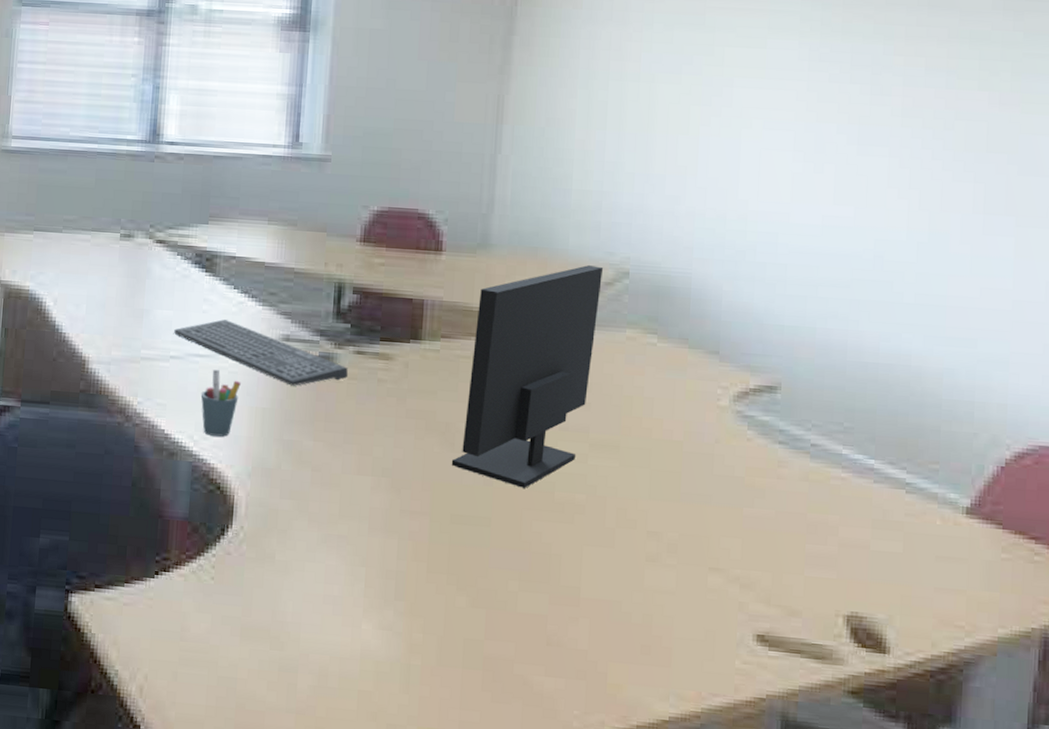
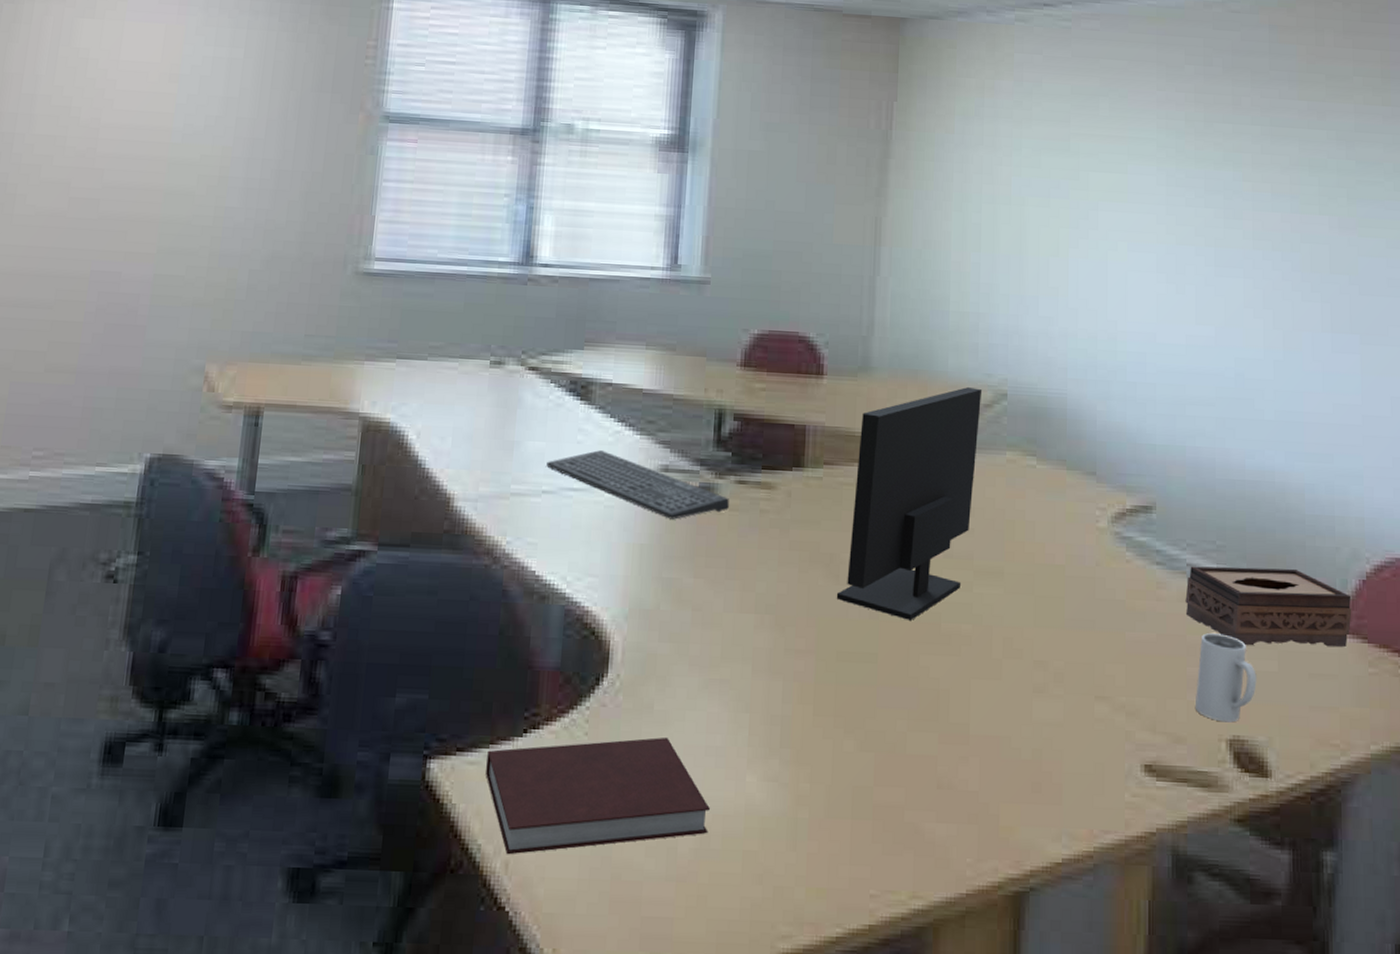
notebook: none [121,584,329,681] -> present [486,737,711,855]
pen holder: present [200,369,241,437] -> none [574,503,617,577]
tissue box: none [807,446,987,532] -> present [1185,566,1352,647]
mug: none [812,512,880,600] -> present [1194,633,1257,723]

